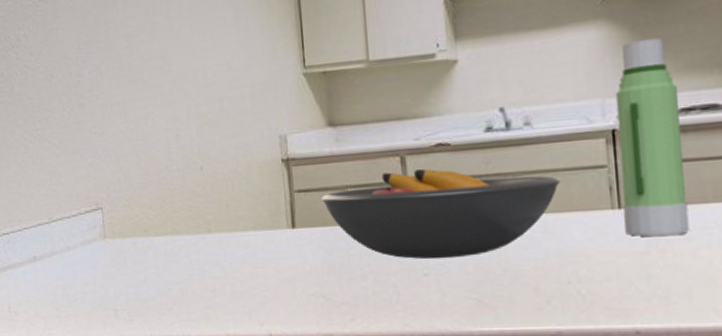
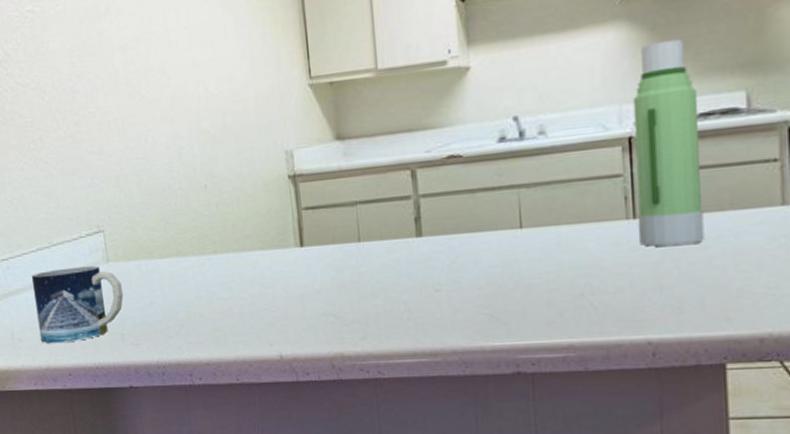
mug: none [30,241,119,318] -> present [31,265,124,344]
fruit bowl: present [321,169,560,259] -> none [330,182,575,275]

